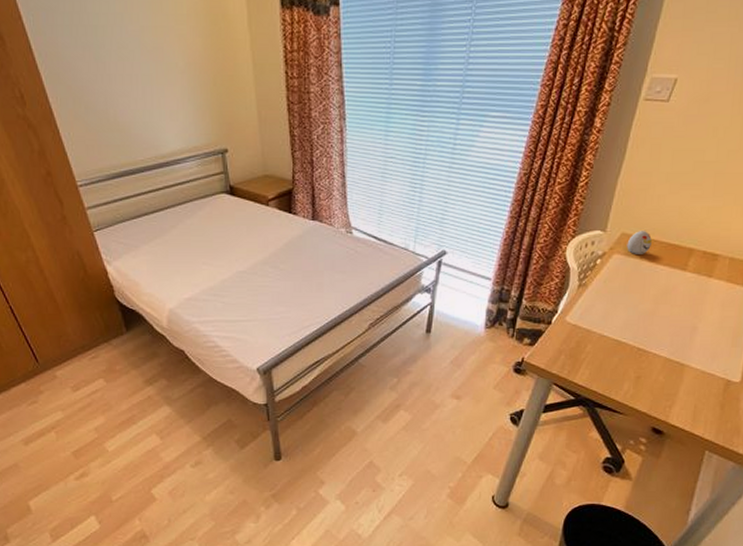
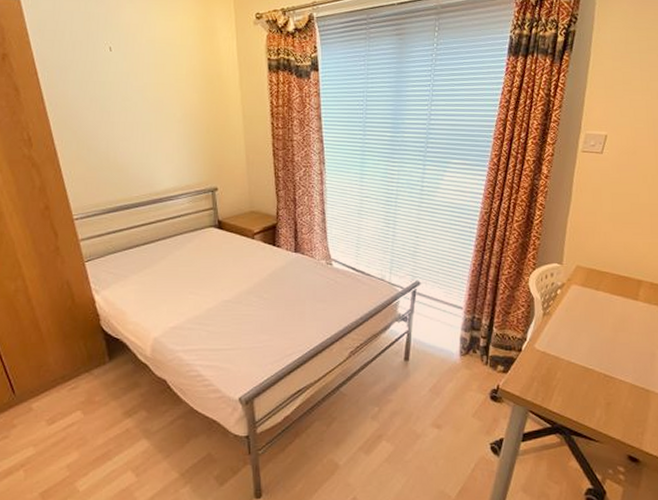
decorative egg: present [627,231,652,254] -> none [582,264,604,285]

